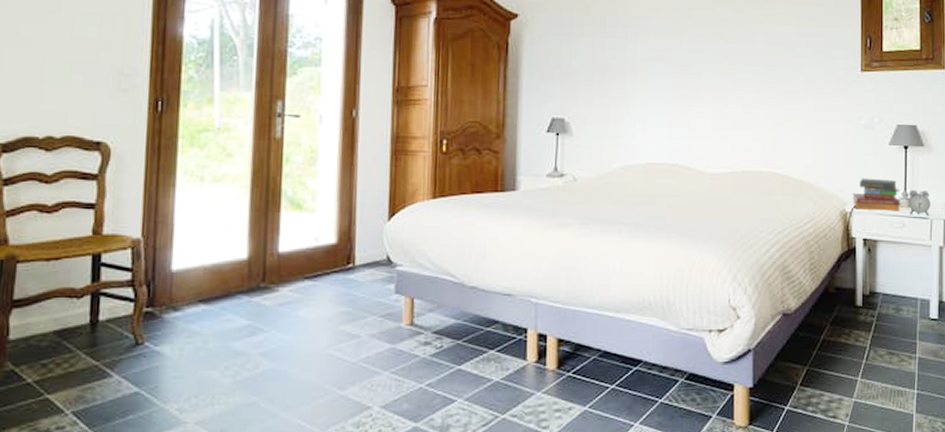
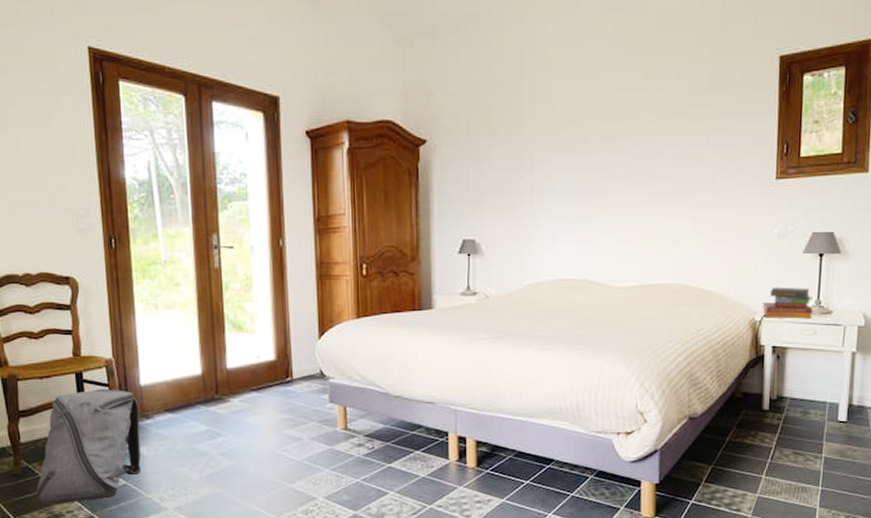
backpack: none [19,274,167,419] -> present [36,389,142,504]
alarm clock: present [908,189,931,216] -> none [820,297,845,323]

